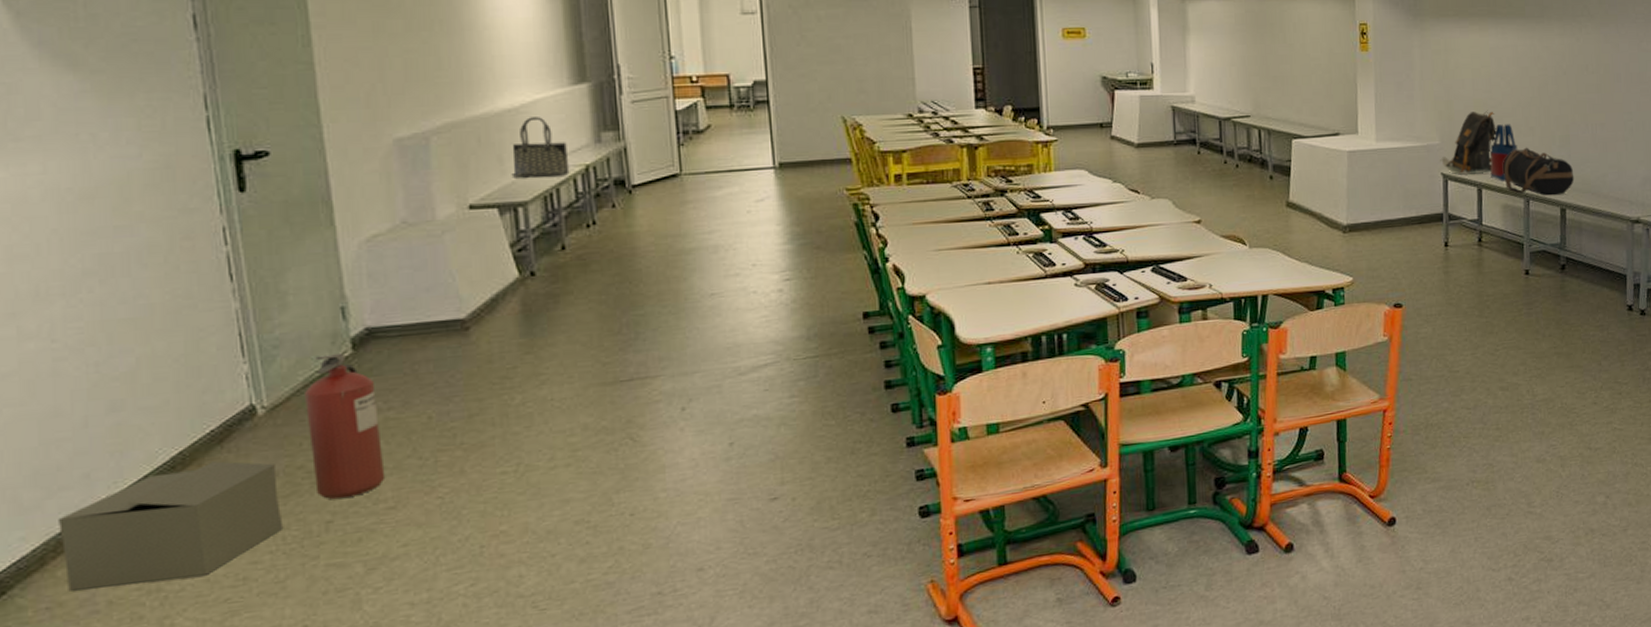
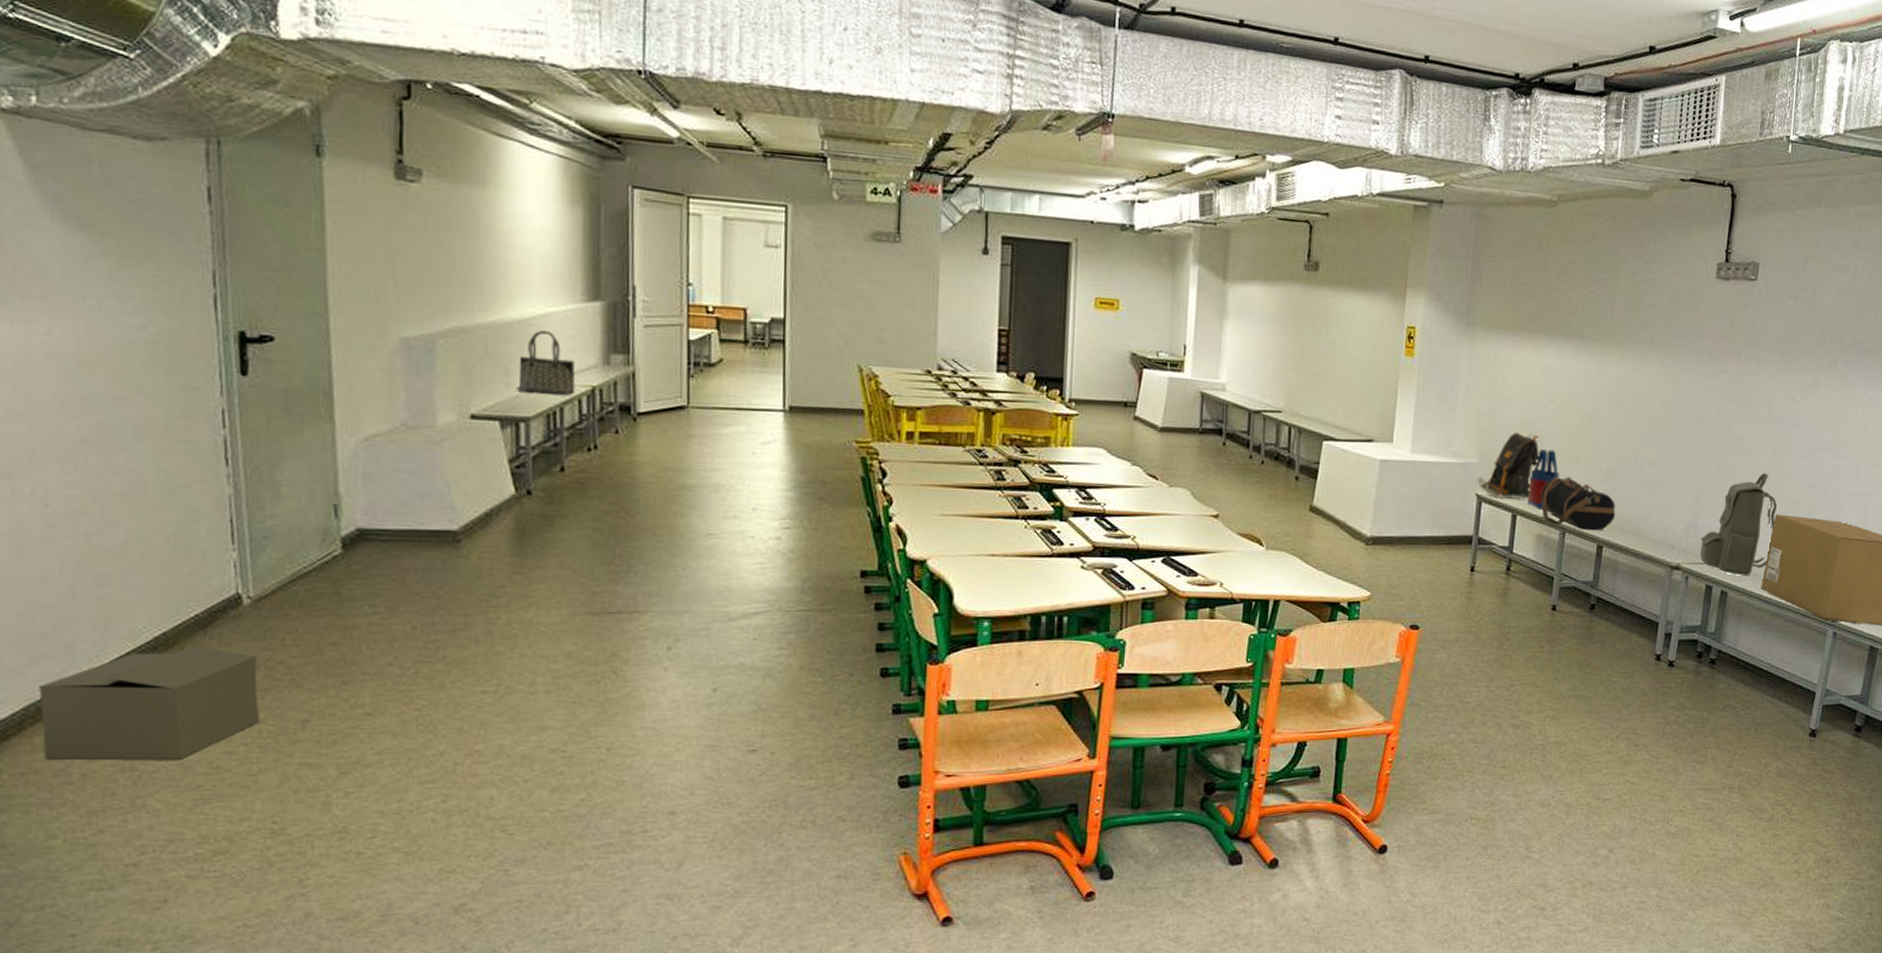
fire extinguisher: present [305,352,386,499] -> none [291,550,365,698]

